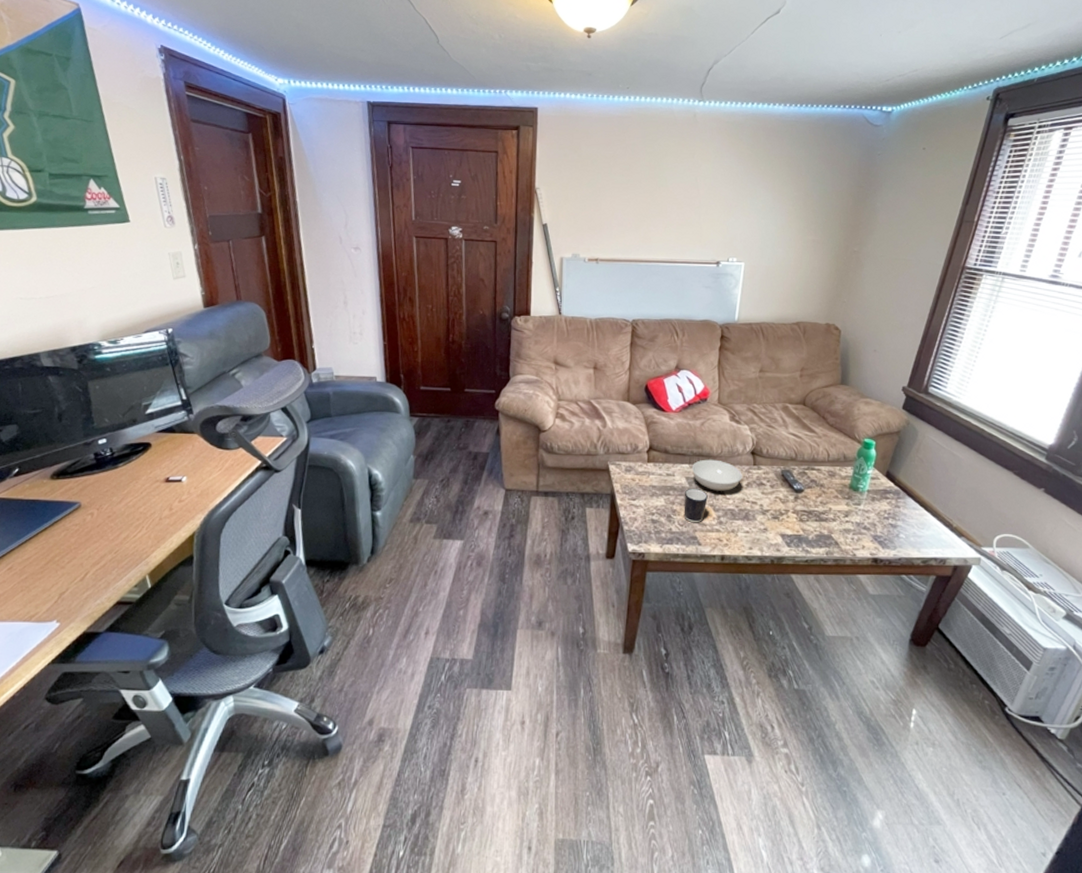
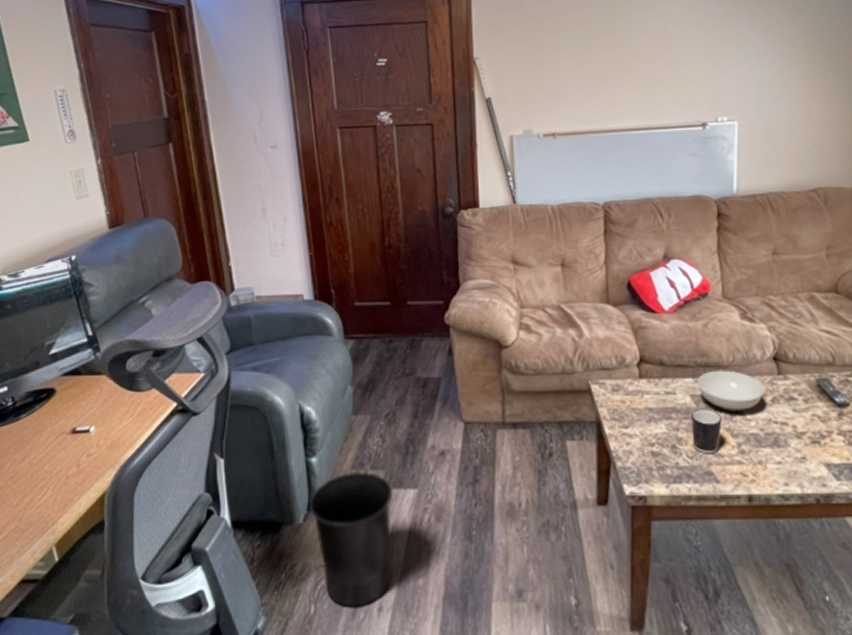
waste bin: none [373,524,443,632] -> present [310,471,393,609]

